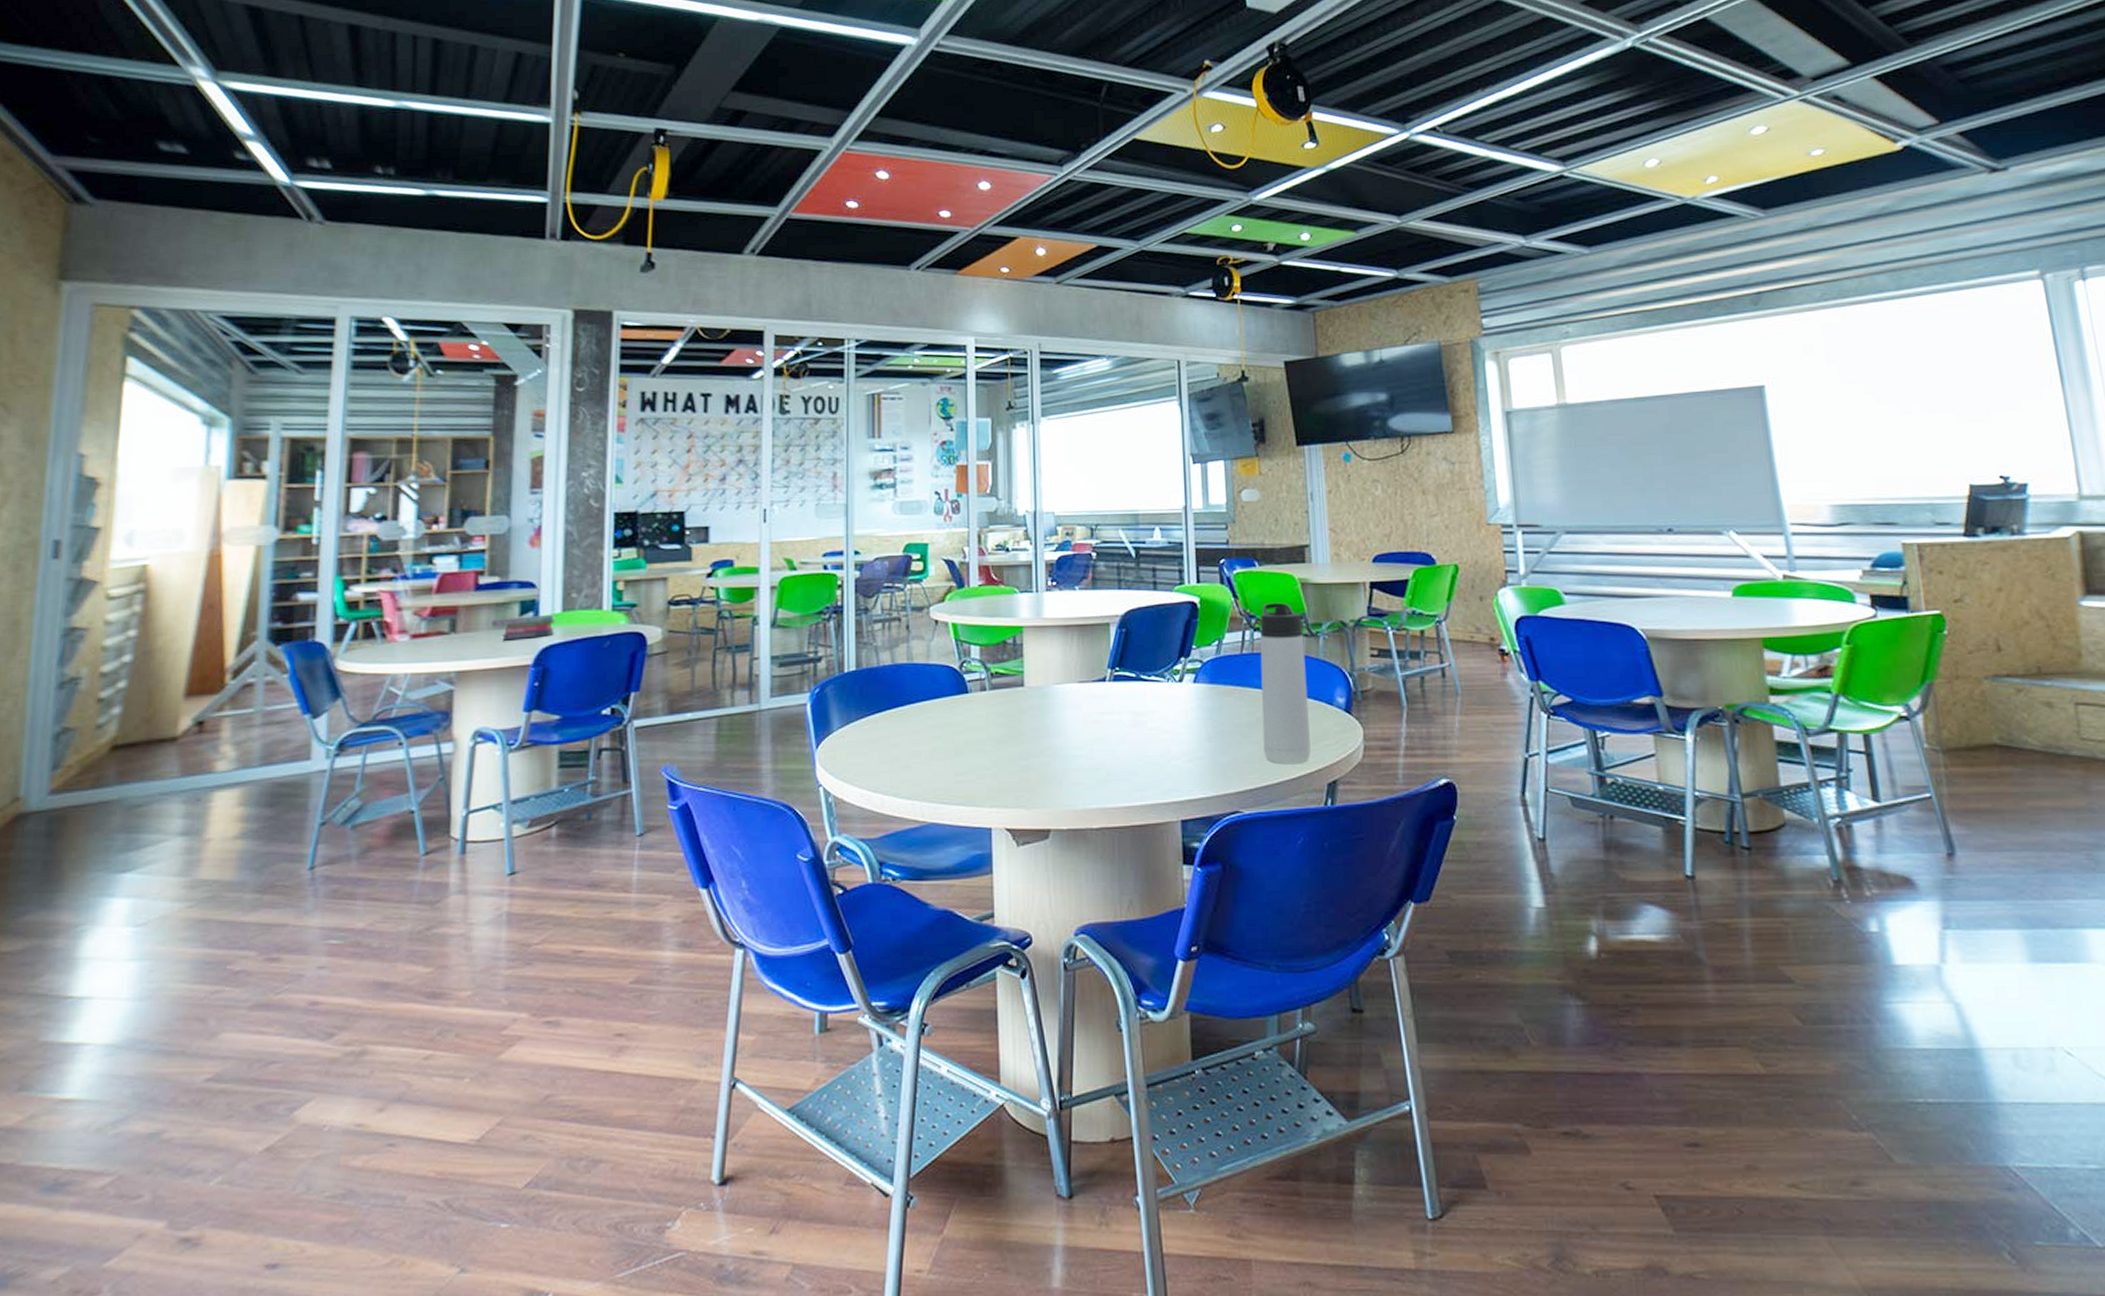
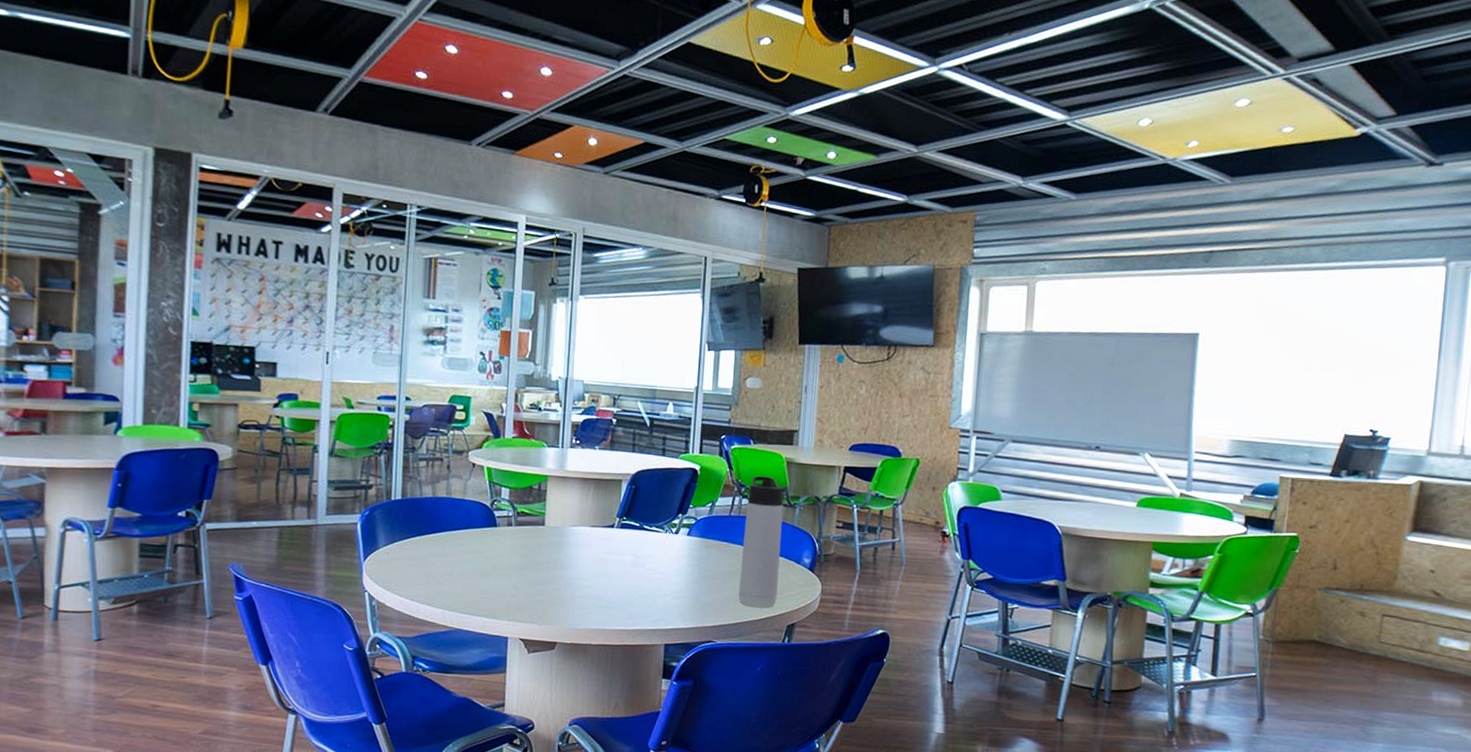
books: present [491,614,557,641] -> none [79,425,138,446]

